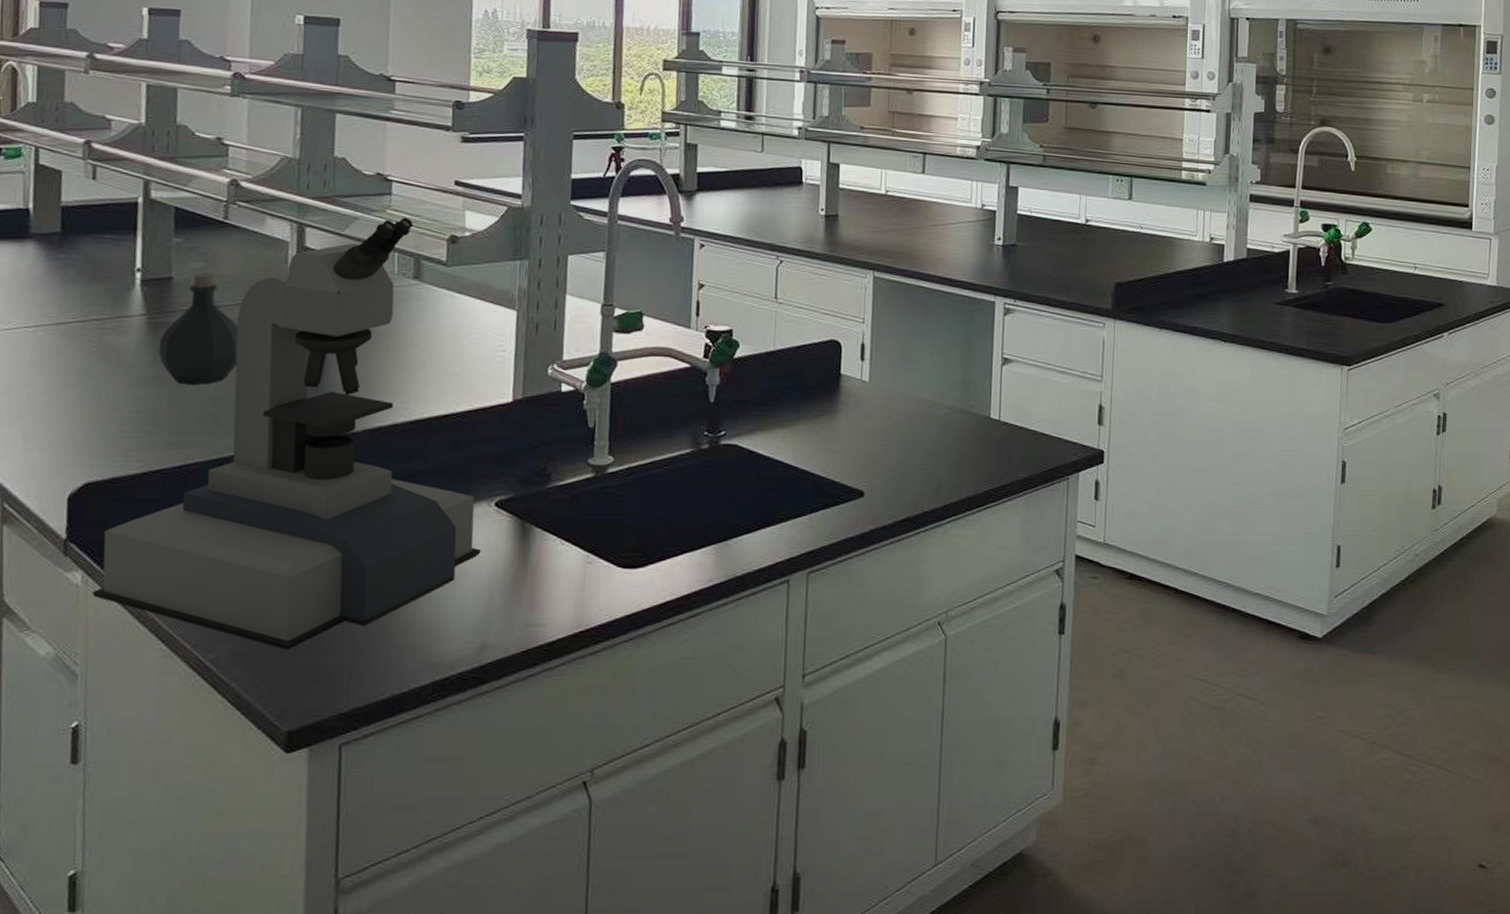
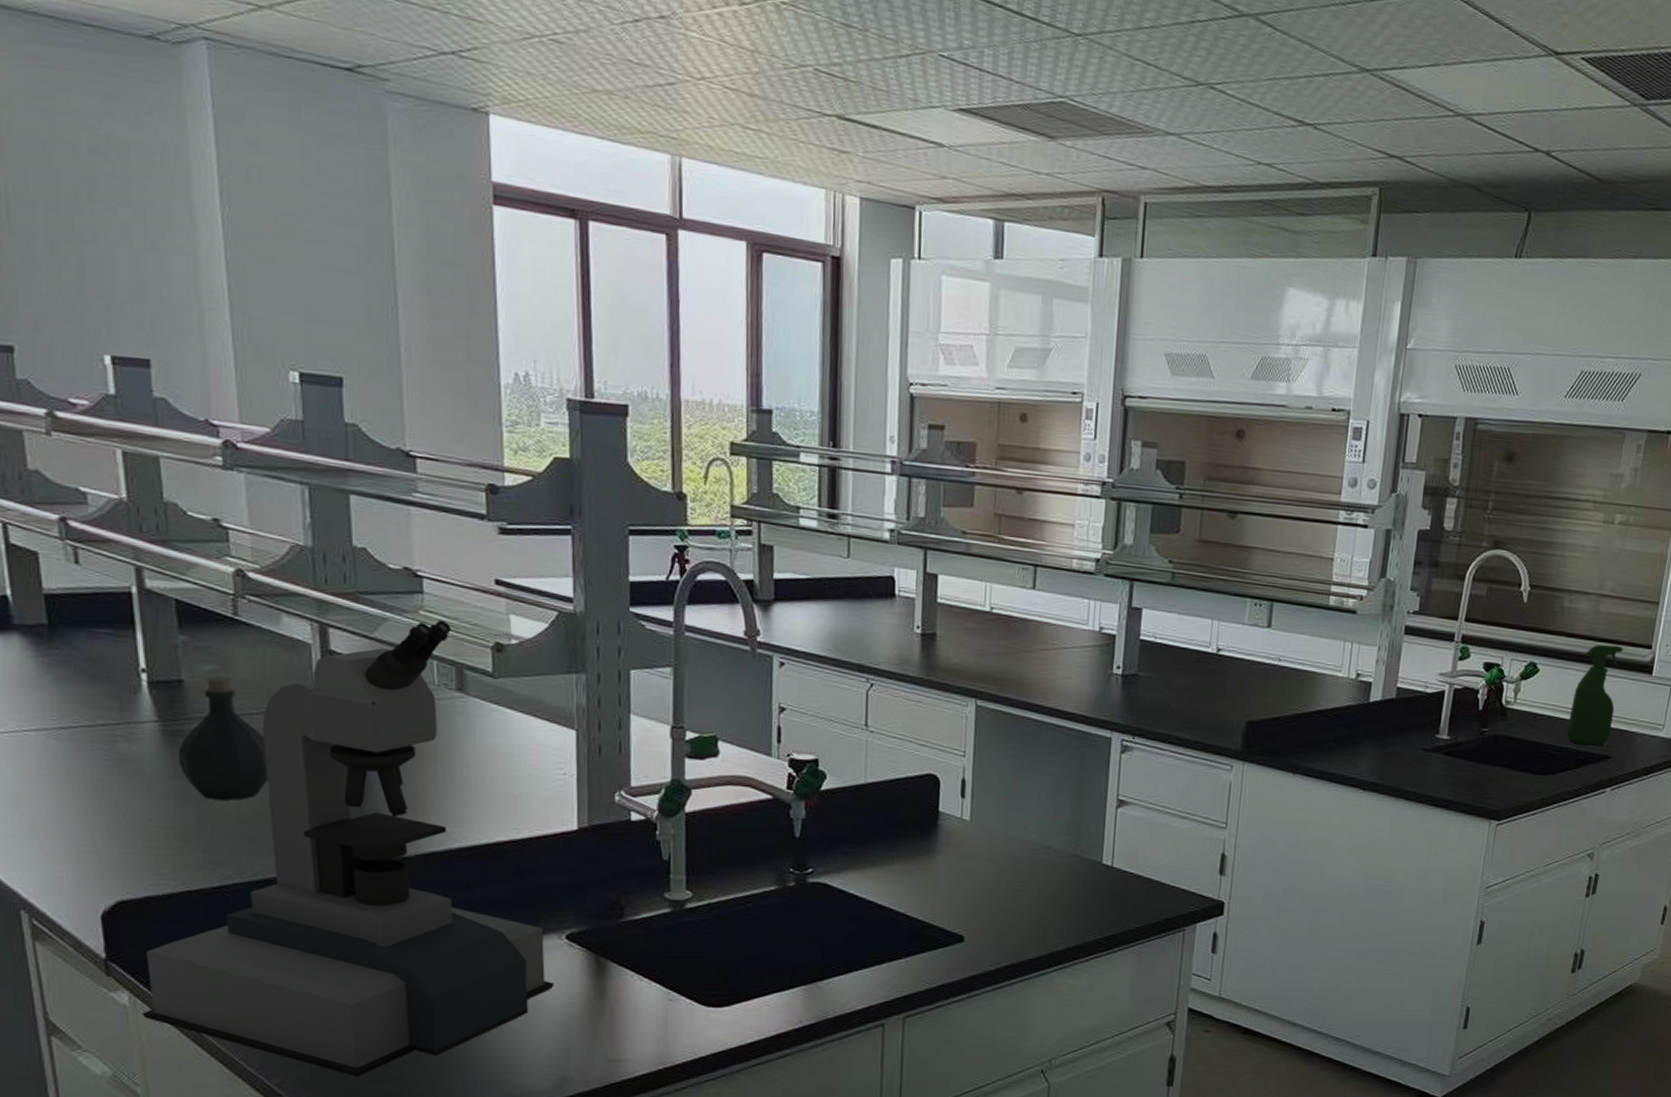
spray bottle: none [1403,204,1444,295] -> present [1567,644,1623,746]

